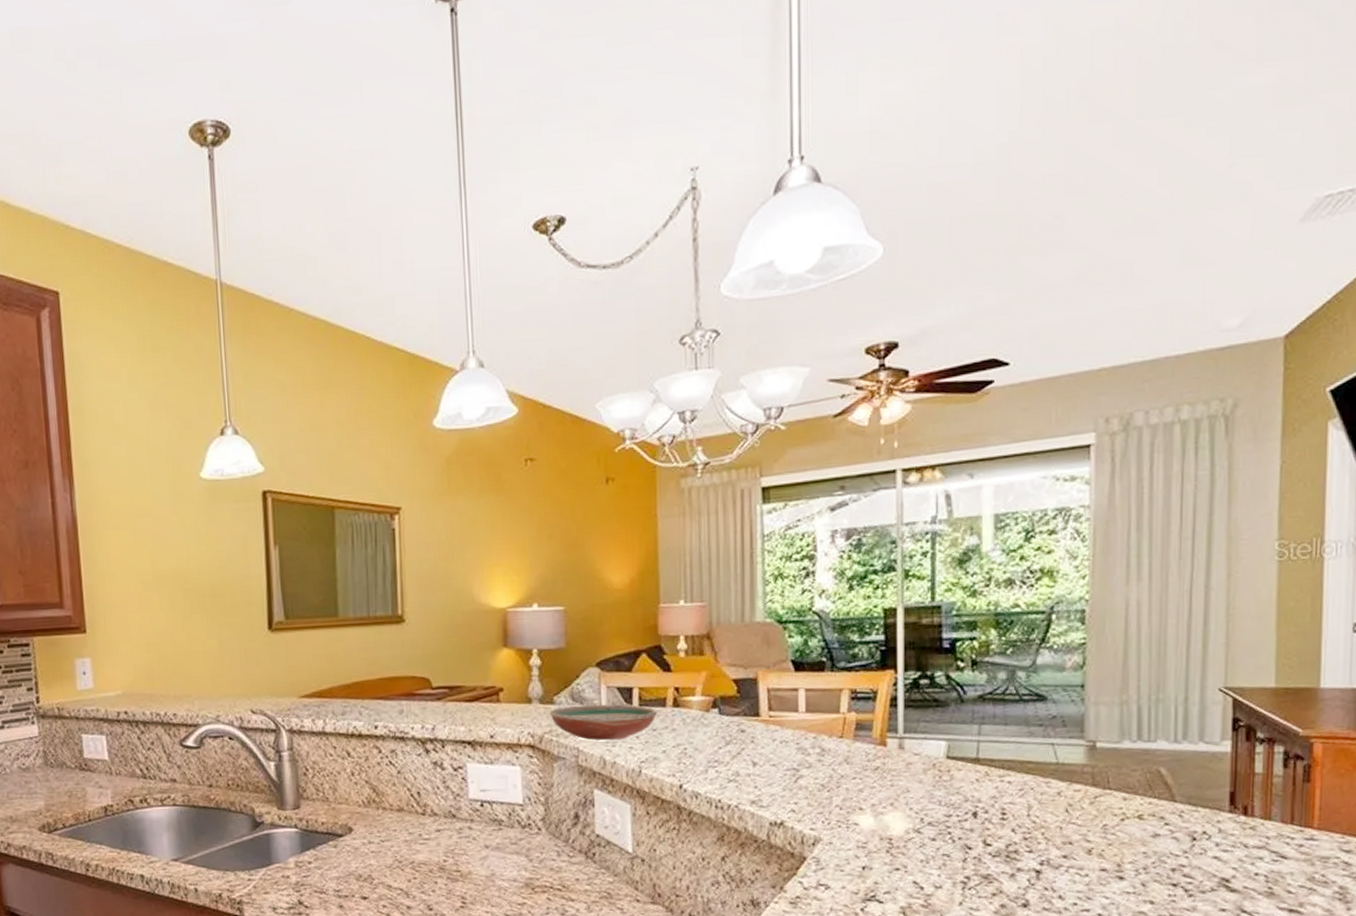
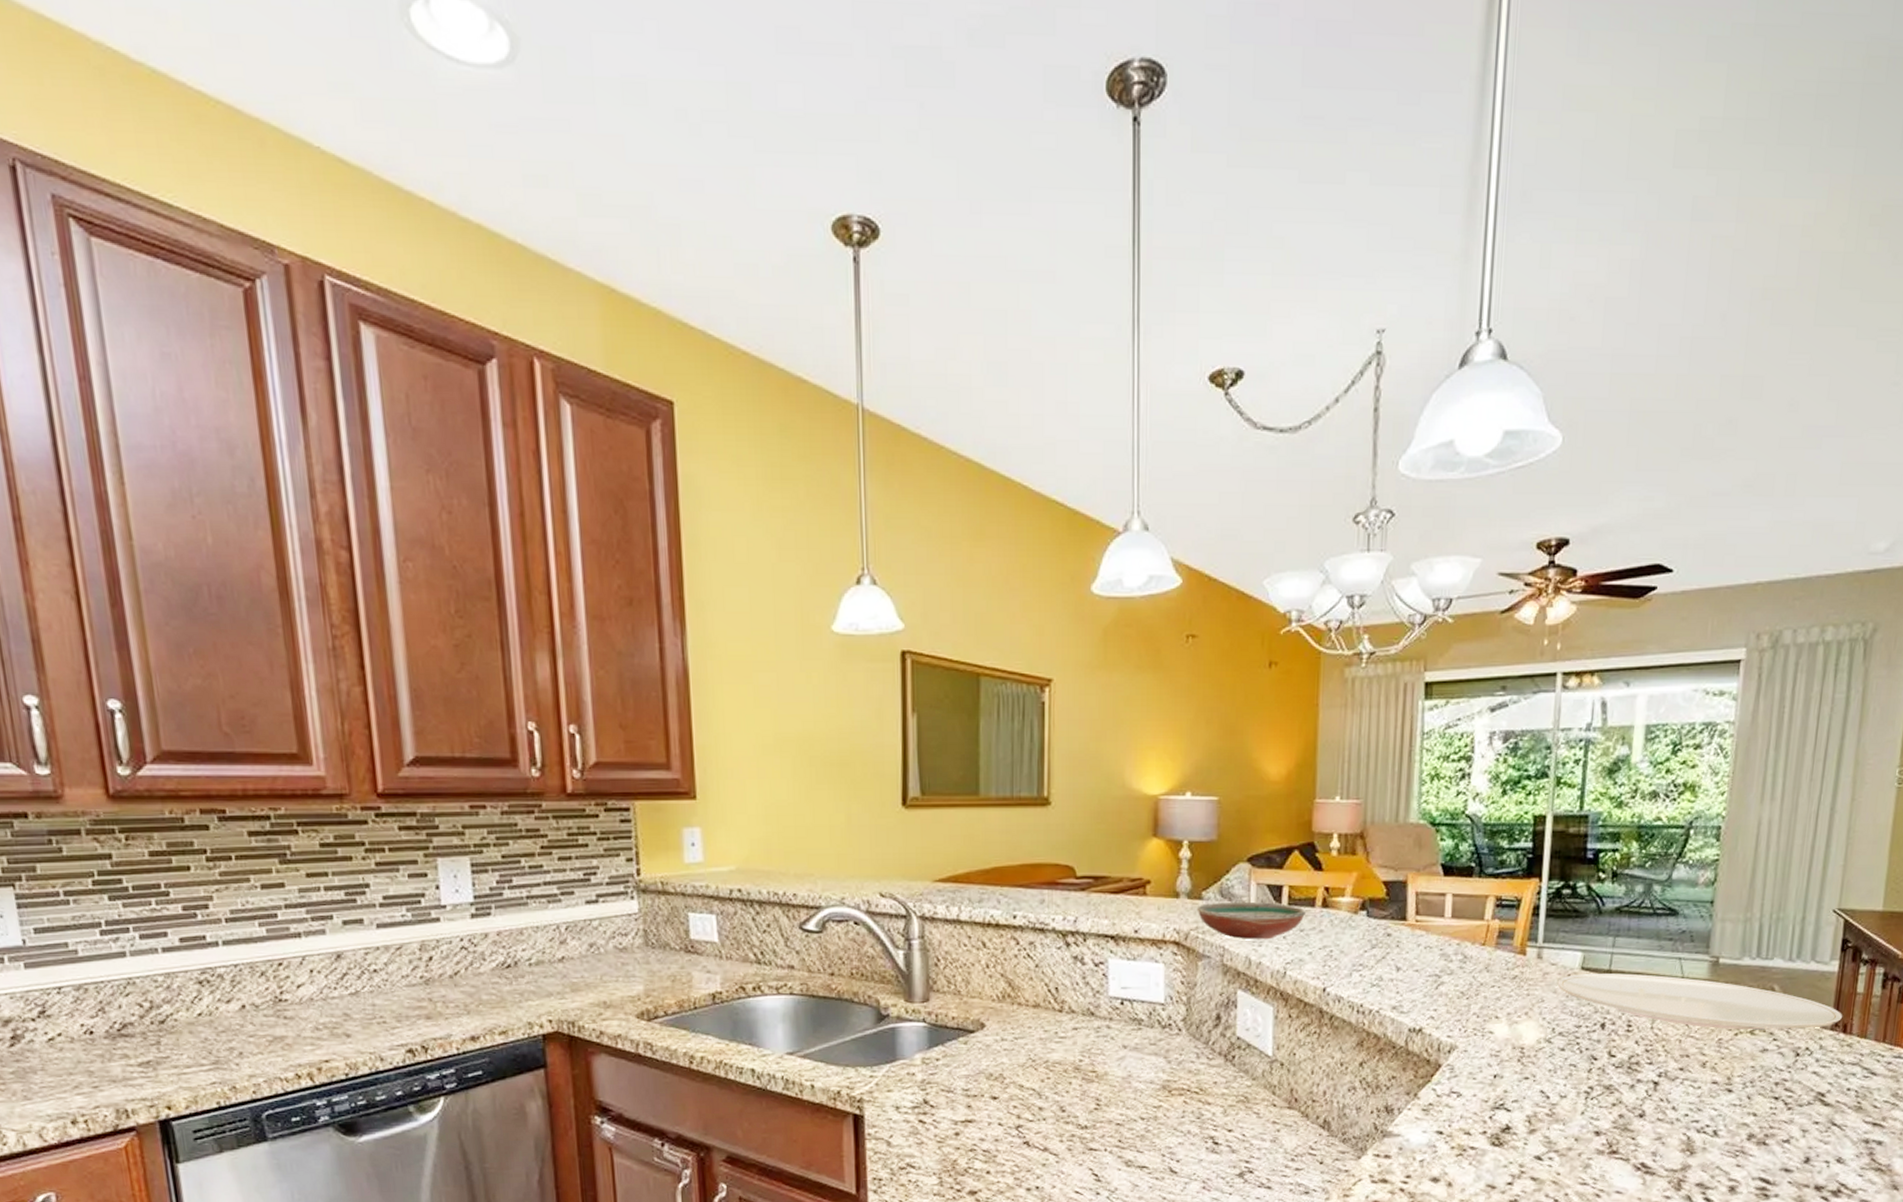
plate: none [922,761,1242,815] -> present [1557,973,1843,1030]

